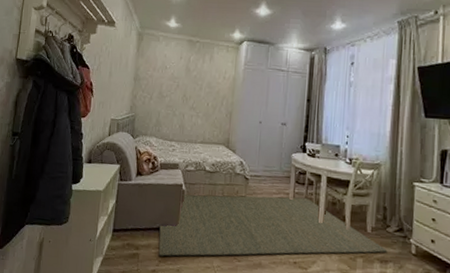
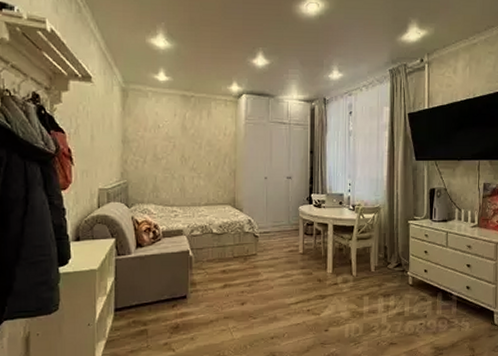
rug: present [158,194,388,257] -> none [168,247,389,328]

